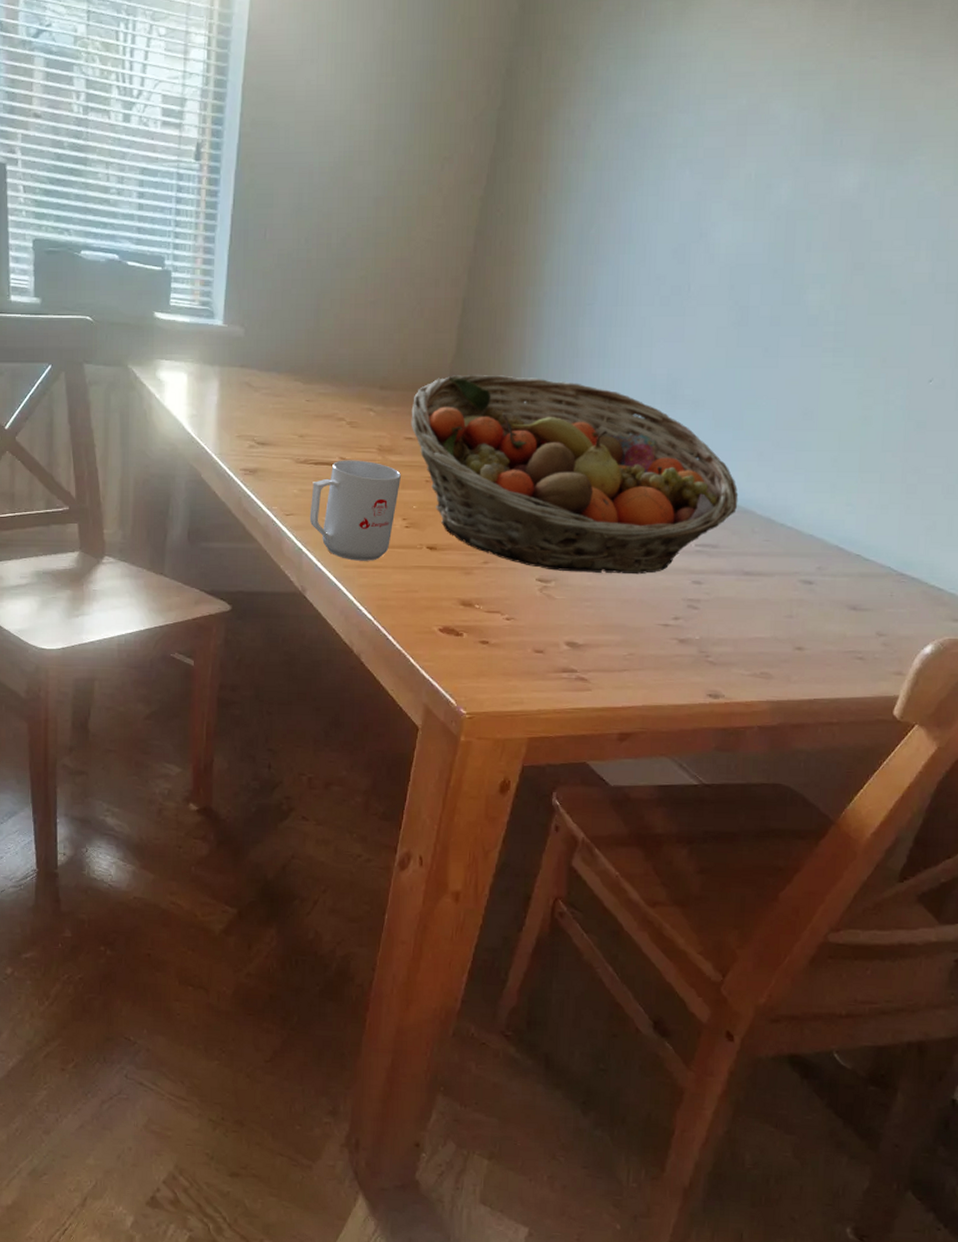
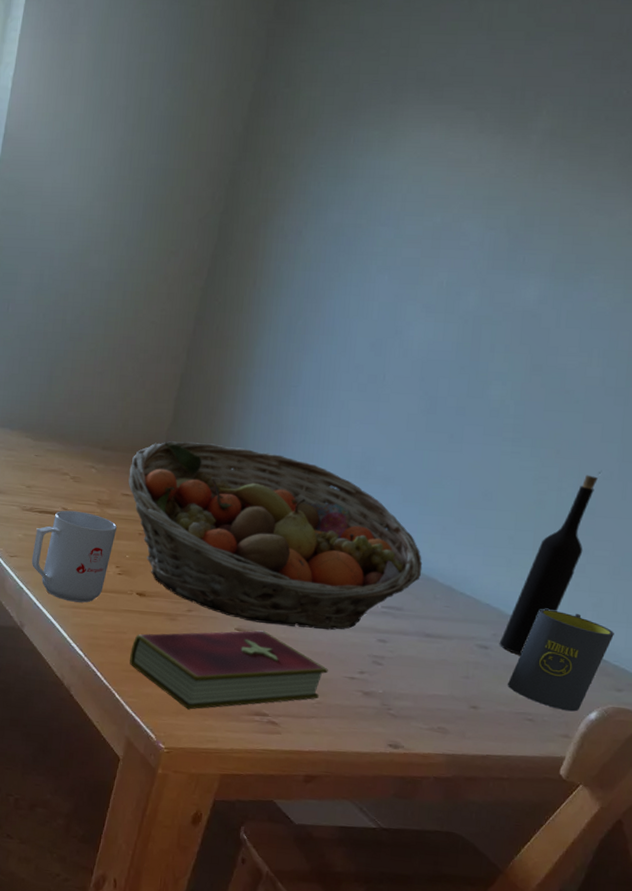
hardcover book: none [423,580,639,671] -> present [130,630,328,710]
wine bottle: none [824,384,929,589] -> present [499,475,598,655]
mug: none [835,537,950,647] -> present [508,609,614,712]

